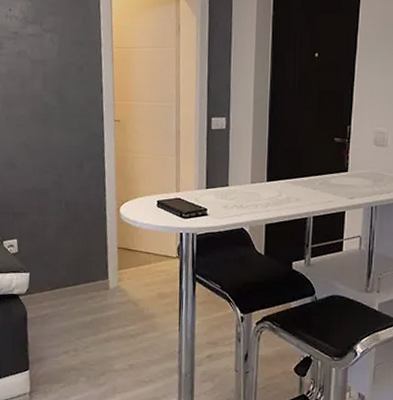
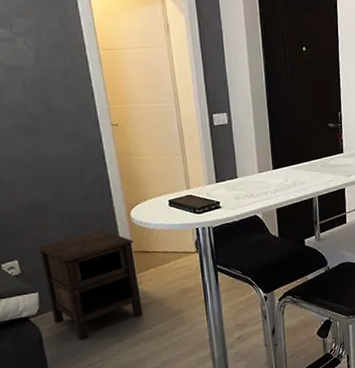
nightstand: none [34,221,120,326] -> present [37,229,143,340]

